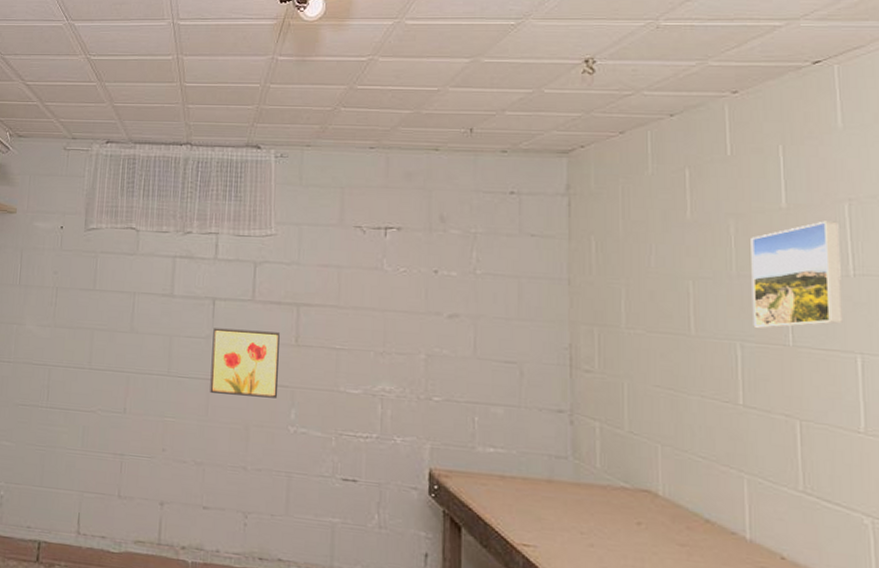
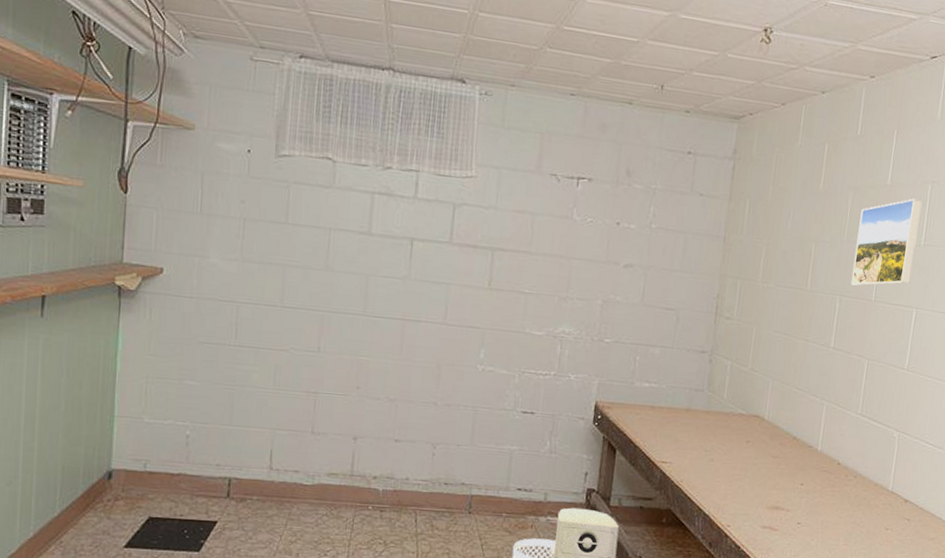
wall art: present [210,328,280,398] -> none [405,268,474,339]

